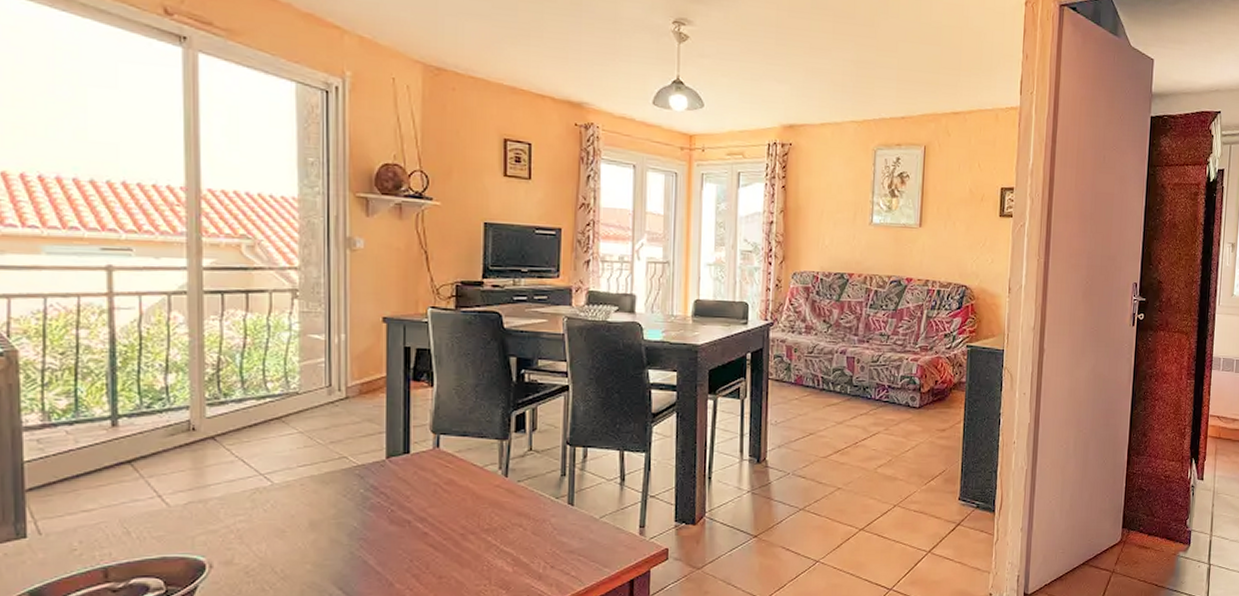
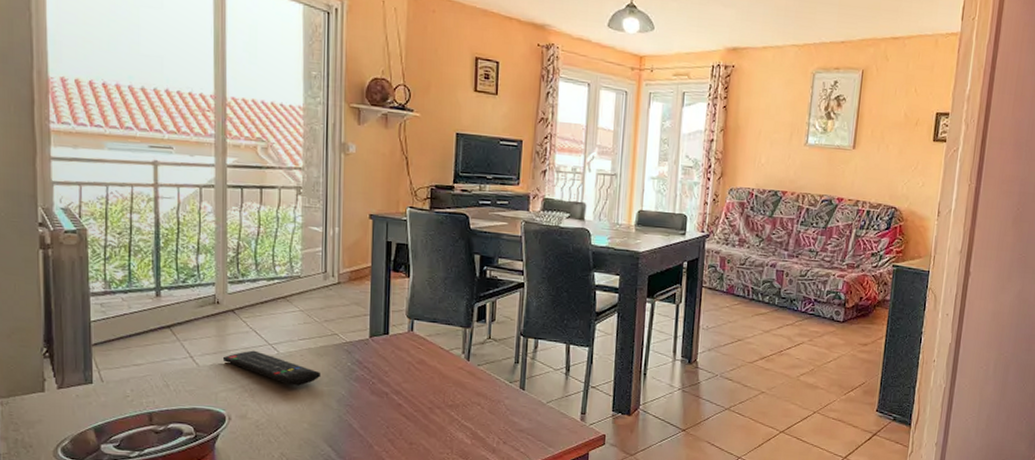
remote control: none [200,483,327,521] -> present [222,350,321,386]

